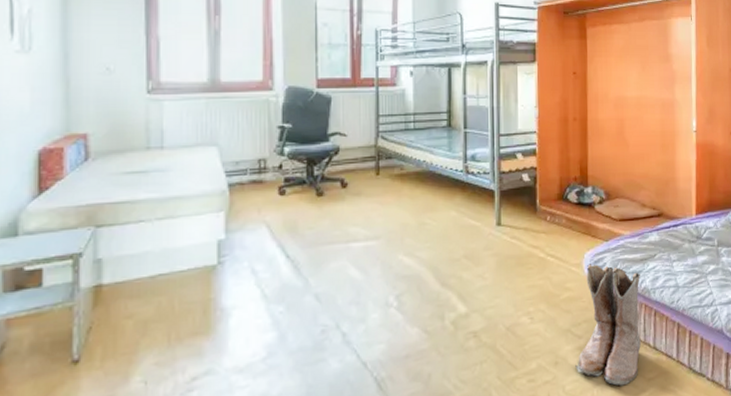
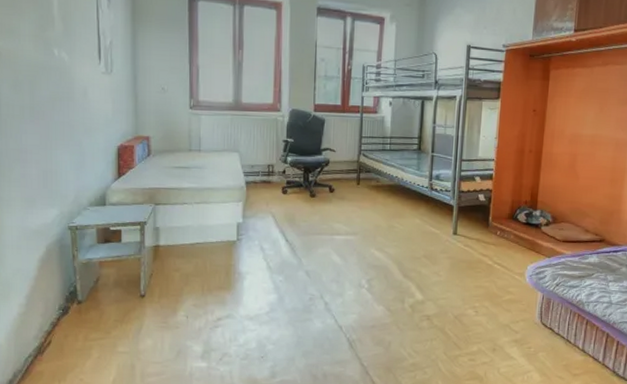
boots: present [575,264,641,386] -> none [510,274,578,376]

